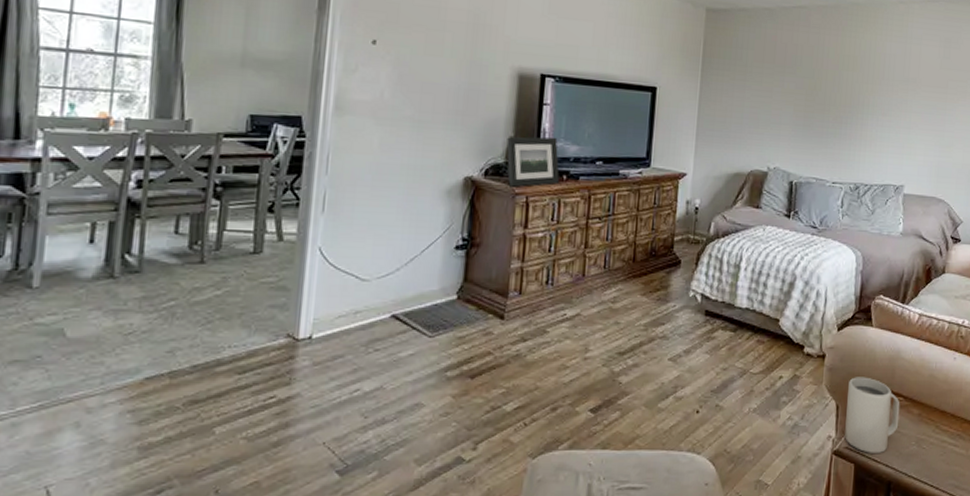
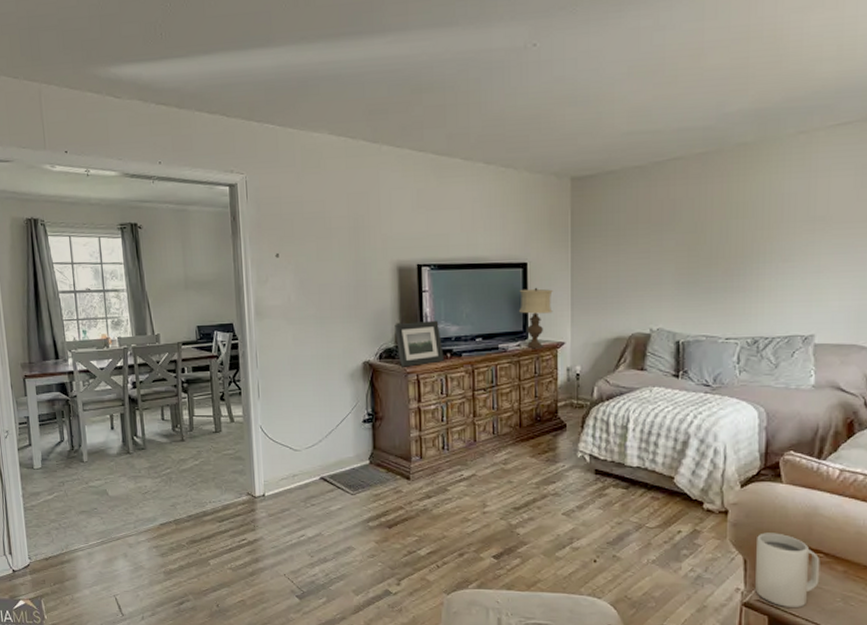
table lamp: none [643,113,680,178] -> present [518,287,553,349]

